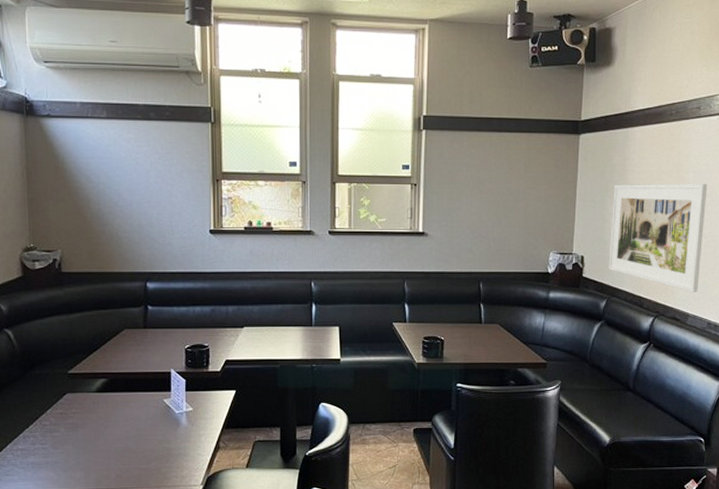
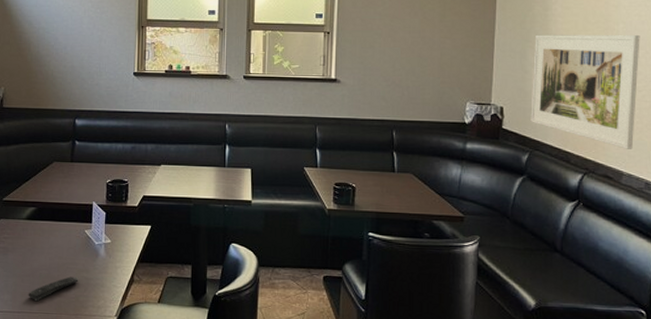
remote control: none [103,448,159,477] -> present [28,276,79,302]

